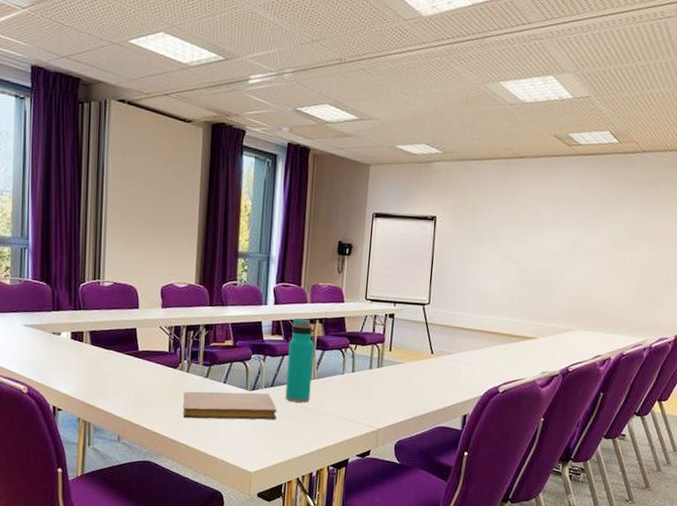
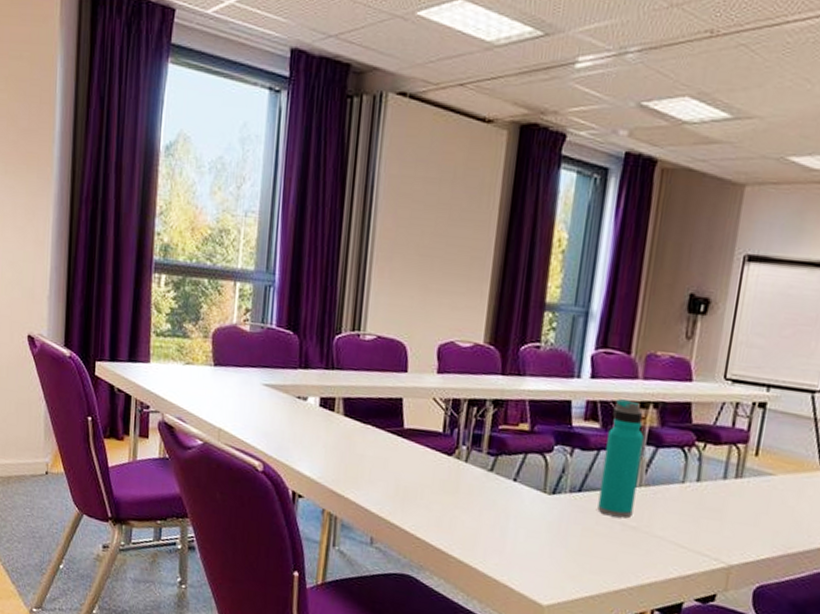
notebook: present [183,391,277,420] -> none [456,487,585,537]

